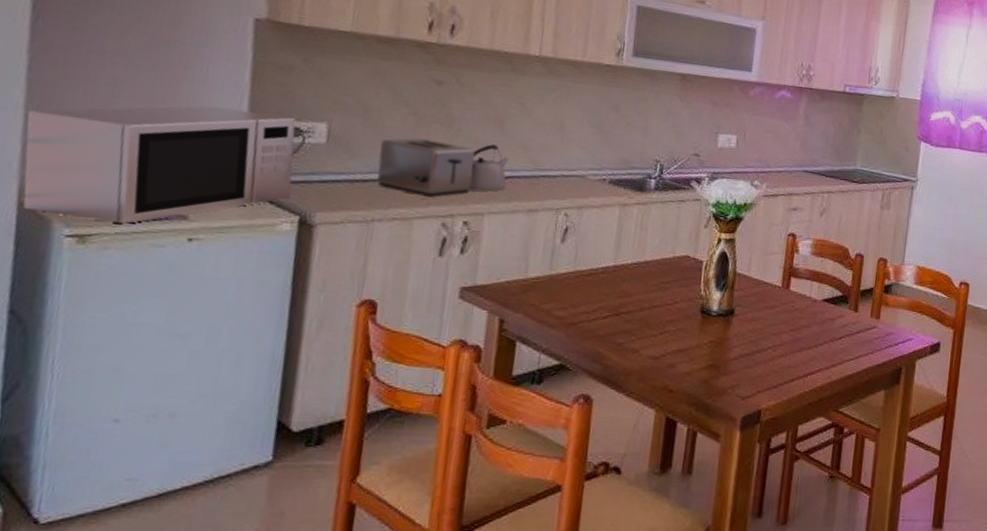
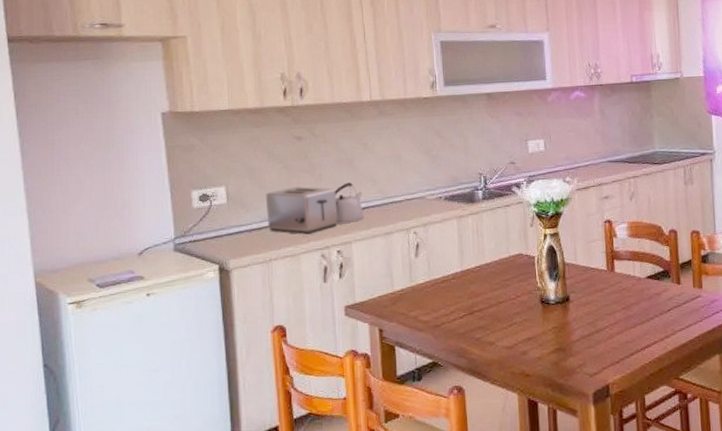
microwave: present [22,105,296,225] -> none [29,186,209,290]

